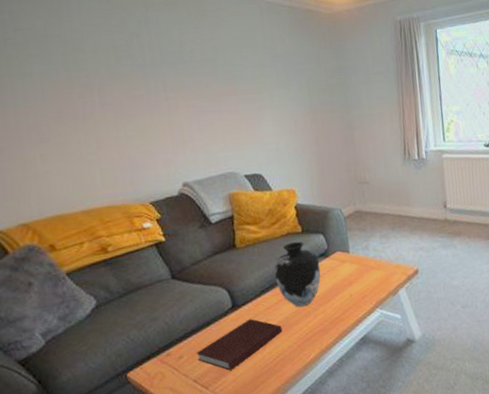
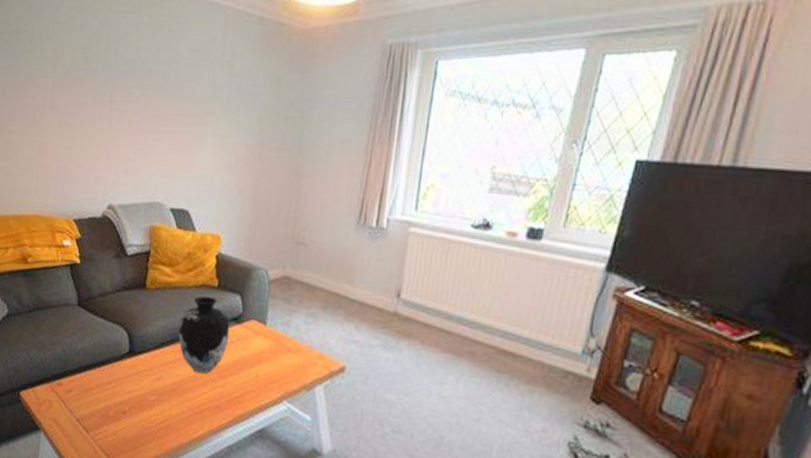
notebook: present [196,319,283,371] -> none [84,371,174,421]

